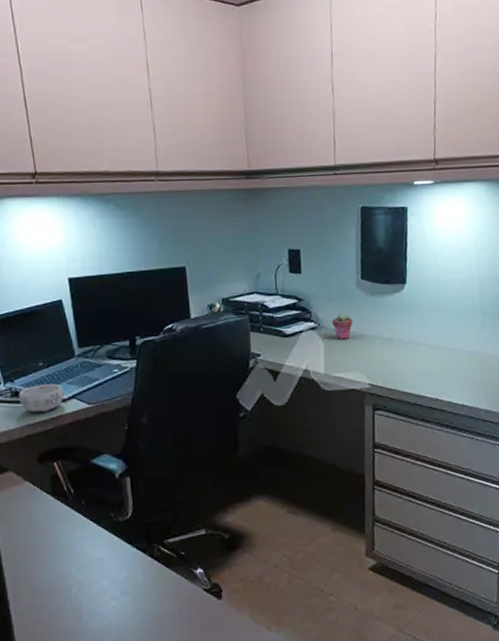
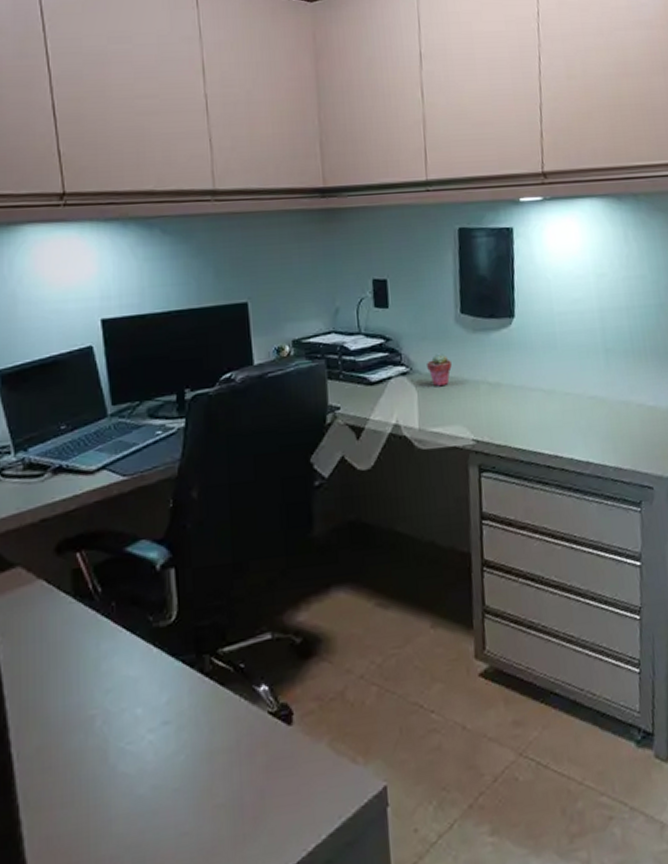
decorative bowl: present [19,383,63,412] -> none [33,451,91,489]

